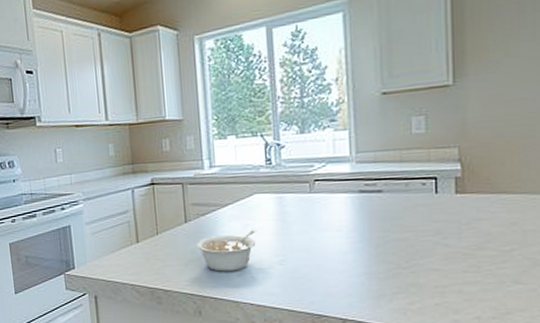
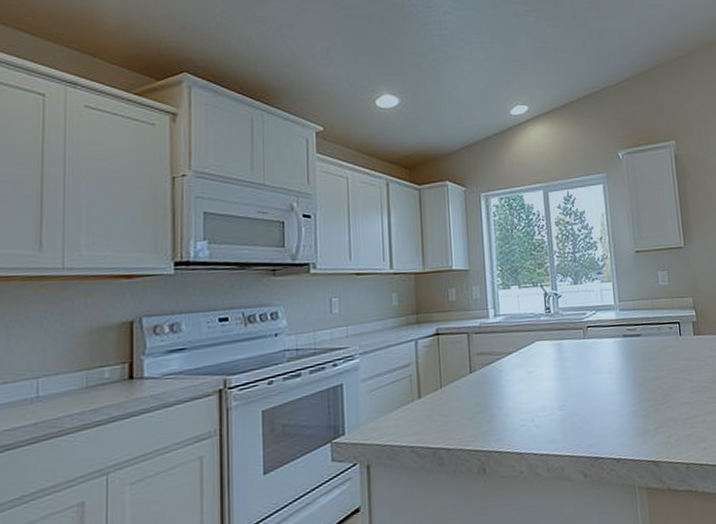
legume: present [195,230,257,272] -> none [480,376,539,423]

